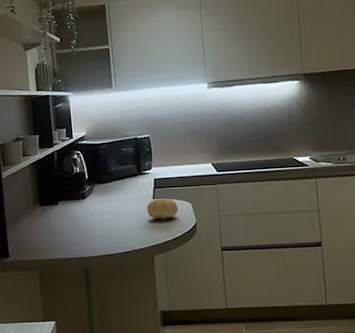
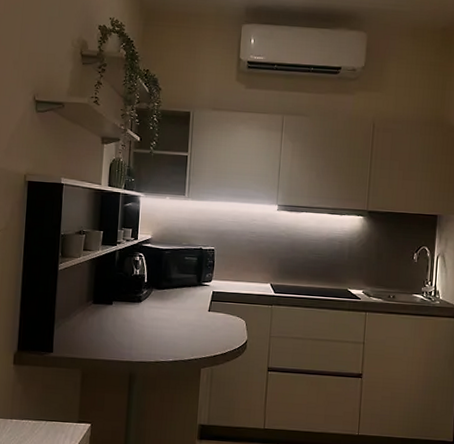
fruit: present [147,198,179,219] -> none [201,312,232,333]

